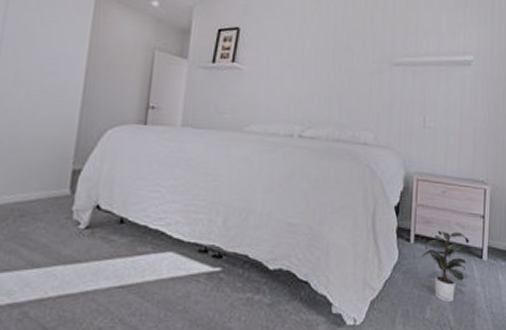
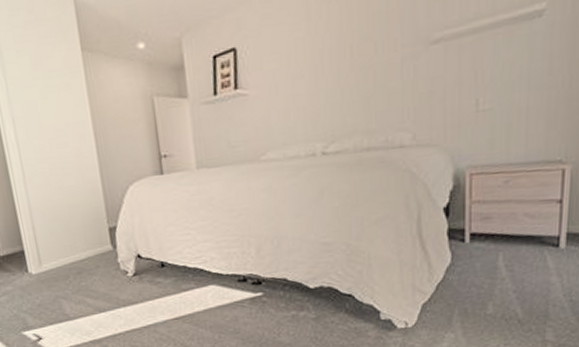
potted plant: present [421,231,469,303] -> none [479,222,541,297]

